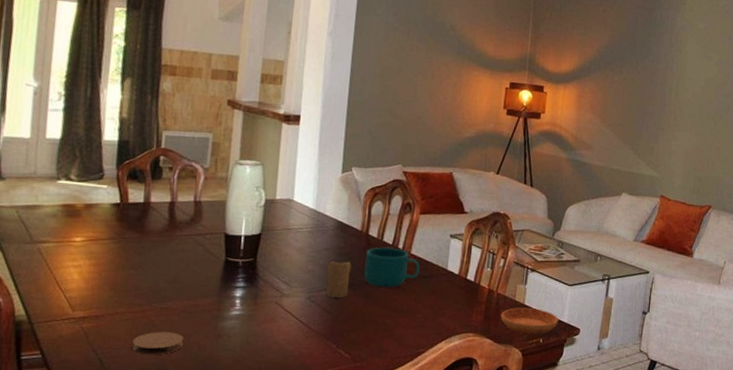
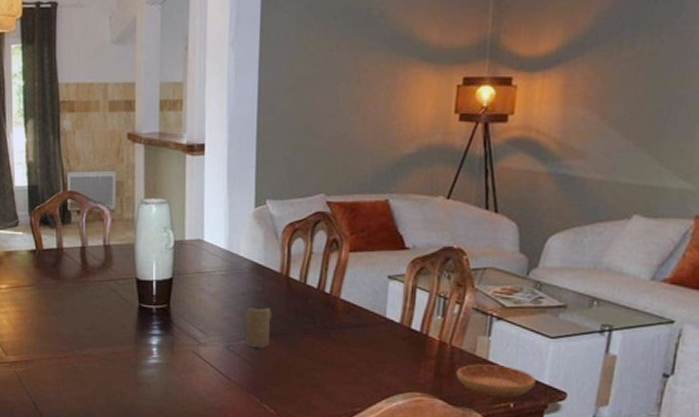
coaster: present [131,331,183,355] -> none [60,377,106,401]
cup: present [364,247,420,288] -> none [286,291,352,338]

